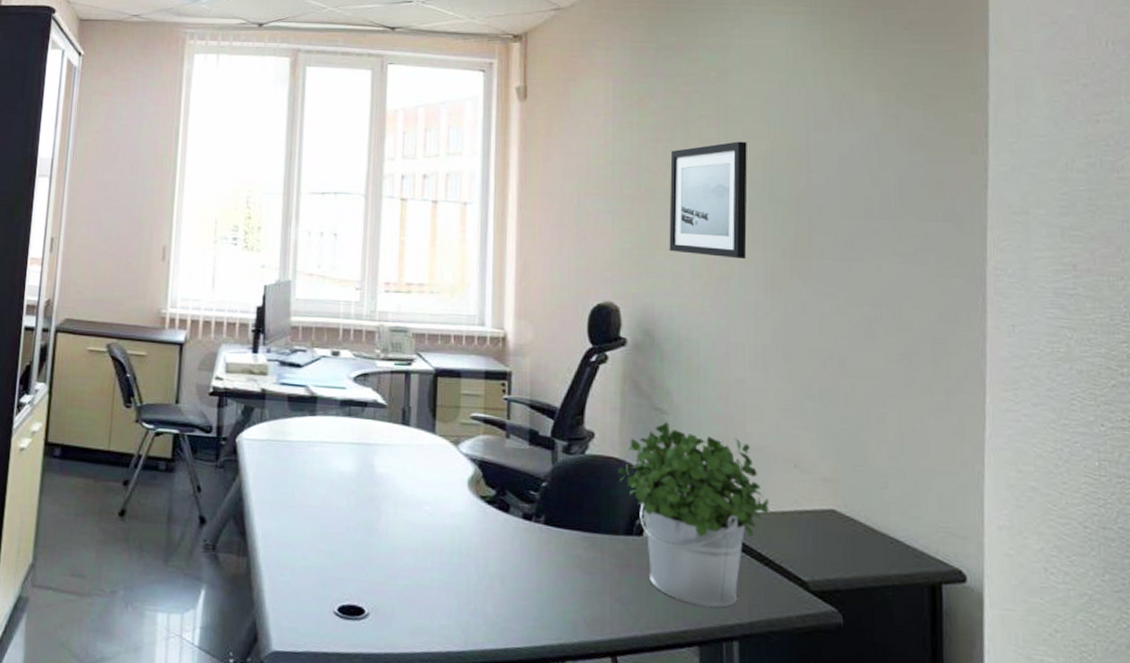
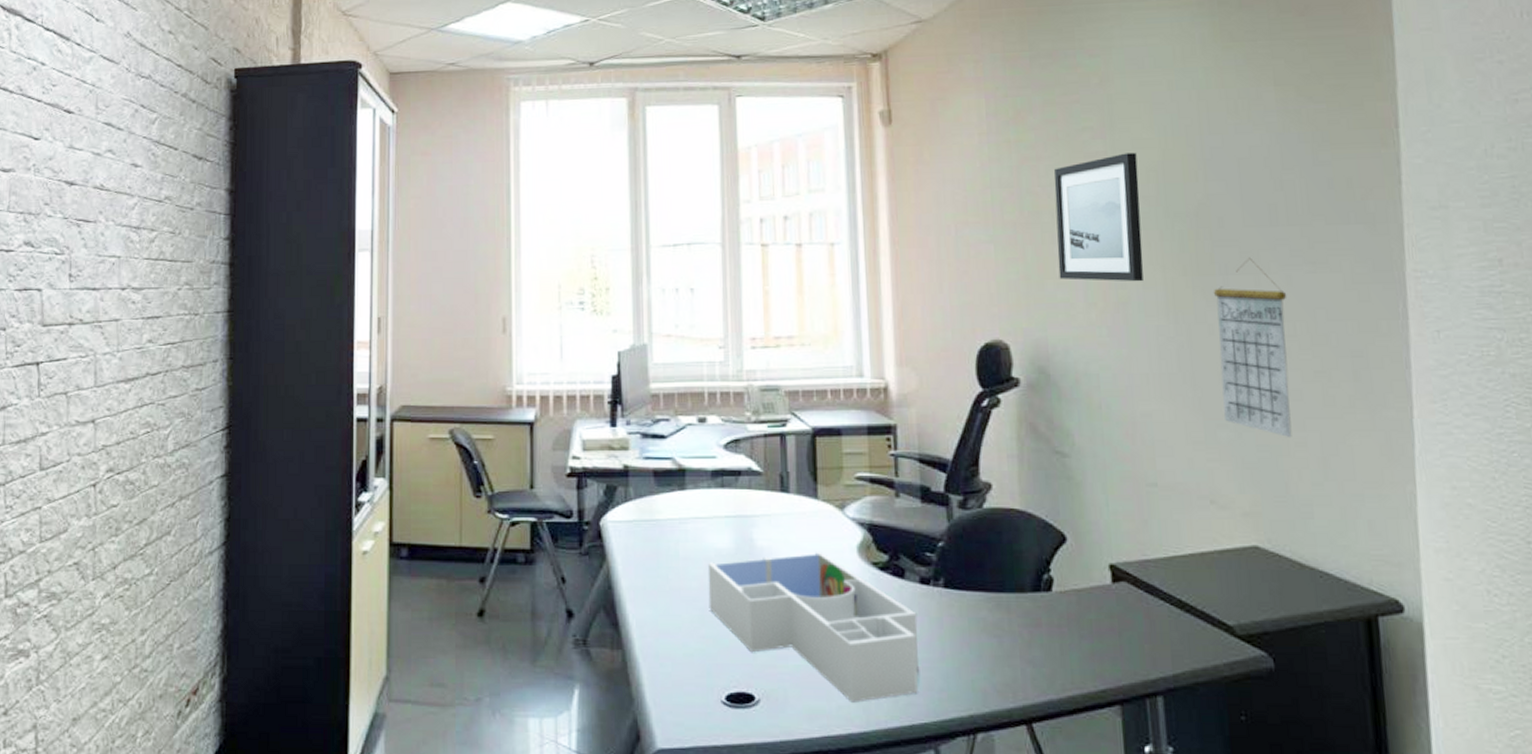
desk organizer: none [329,482,518,624] -> present [707,552,919,703]
potted plant: present [618,422,771,608] -> none [1020,466,1189,662]
calendar: none [808,245,877,413] -> present [1213,257,1292,438]

